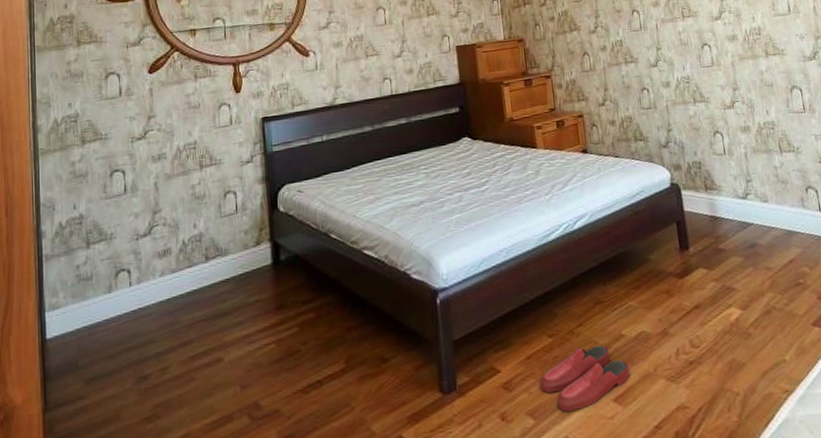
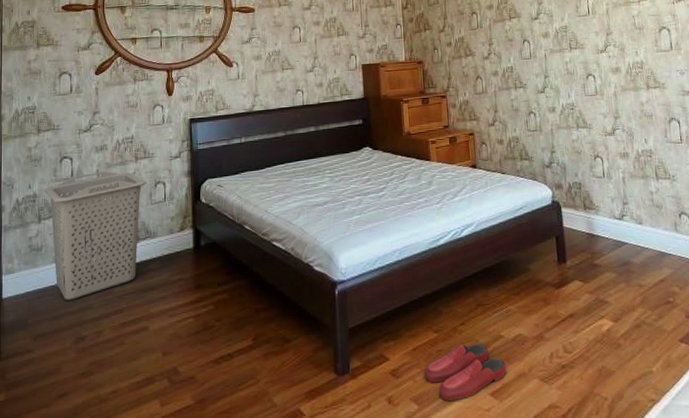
laundry basket: none [92,182,214,335] -> present [44,171,146,300]

